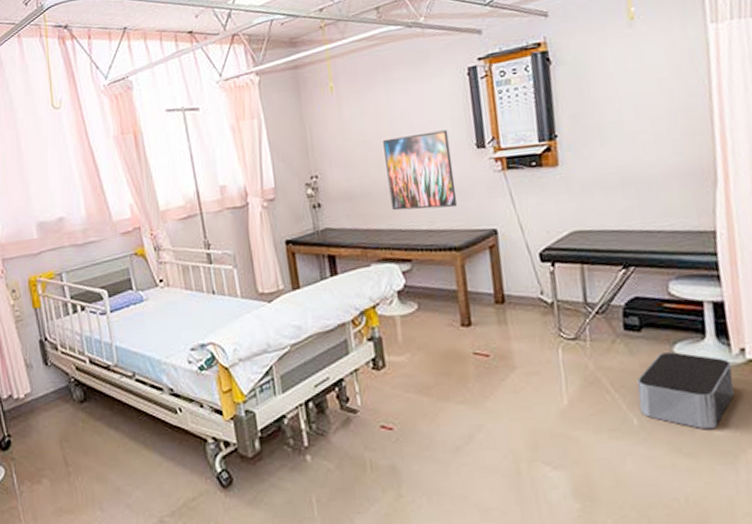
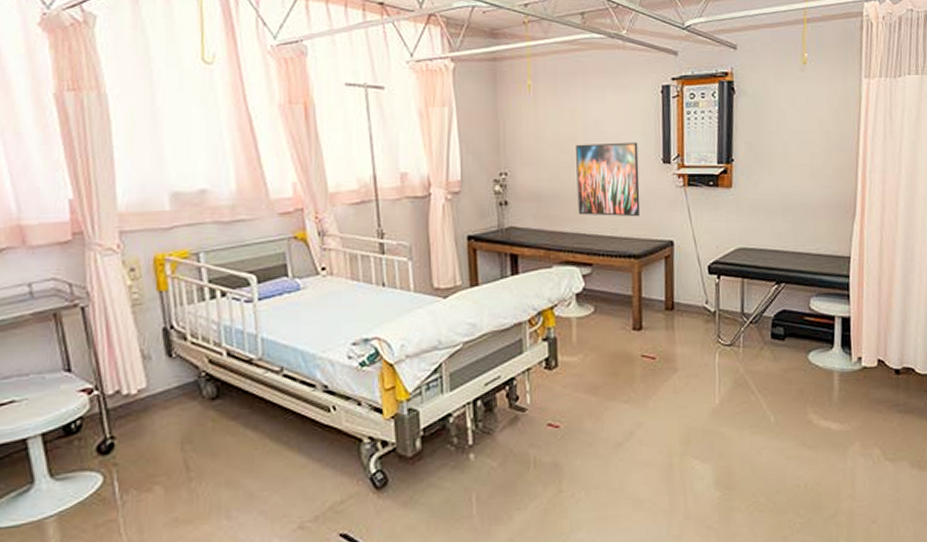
storage bin: present [637,351,734,430] -> none [776,358,851,426]

